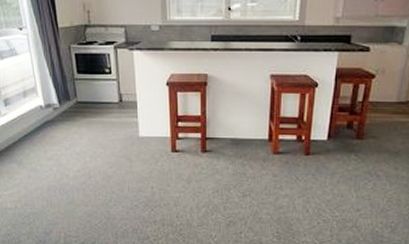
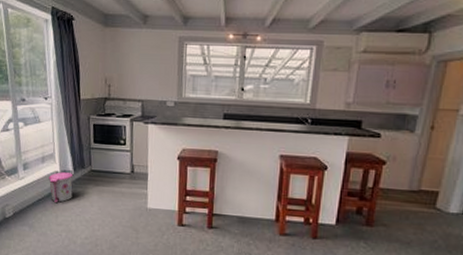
trash can: none [32,106,60,138] -> present [48,172,74,203]

